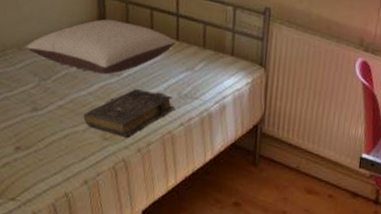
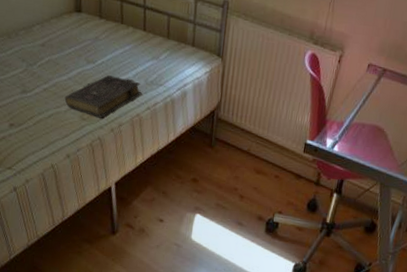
pillow: present [25,19,176,75] -> none [14,10,143,62]

